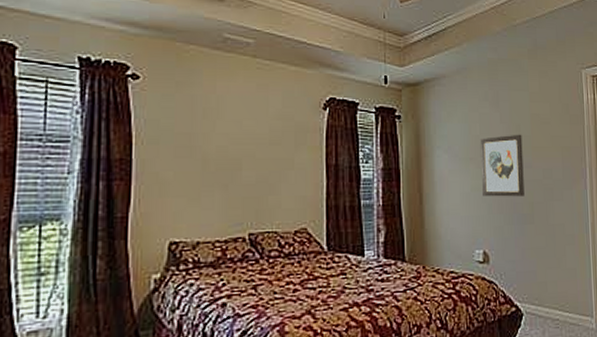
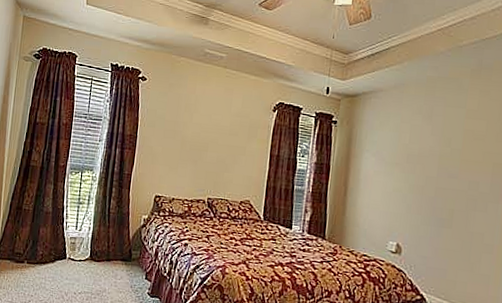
wall art: present [480,134,525,197] -> none [403,146,452,203]

